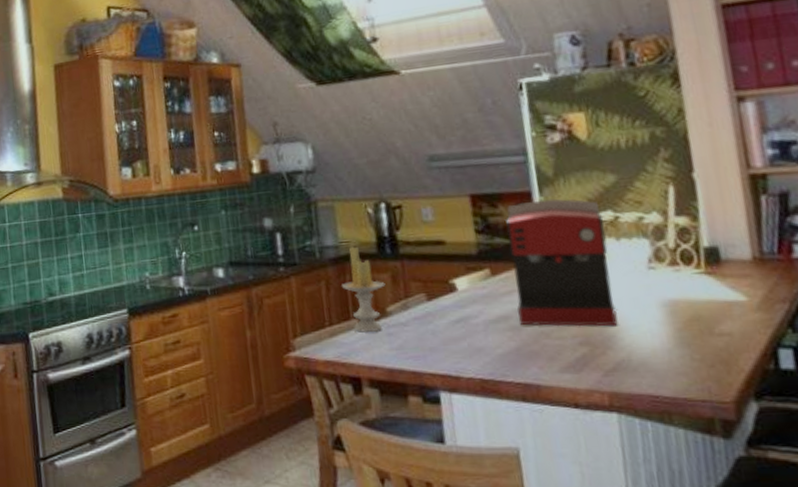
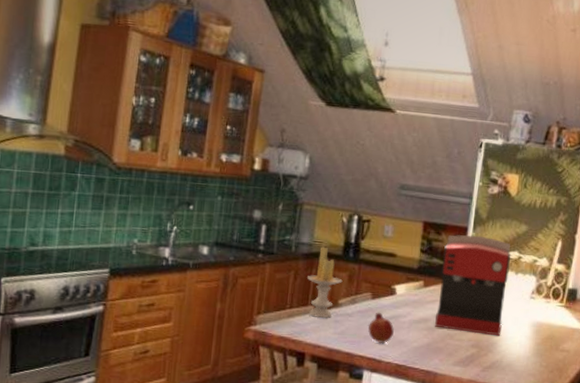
fruit: none [430,315,467,356] -> present [368,312,394,344]

